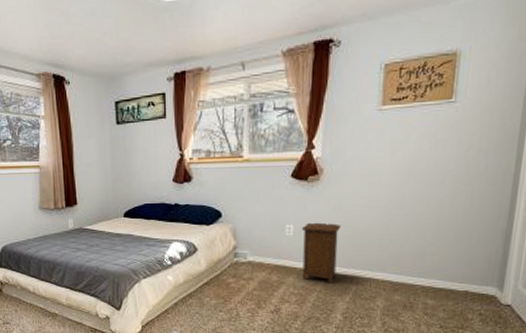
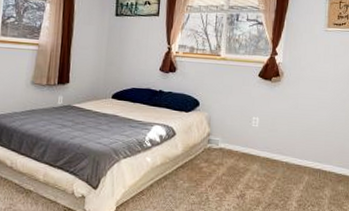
nightstand: present [301,222,342,284] -> none [264,116,297,173]

